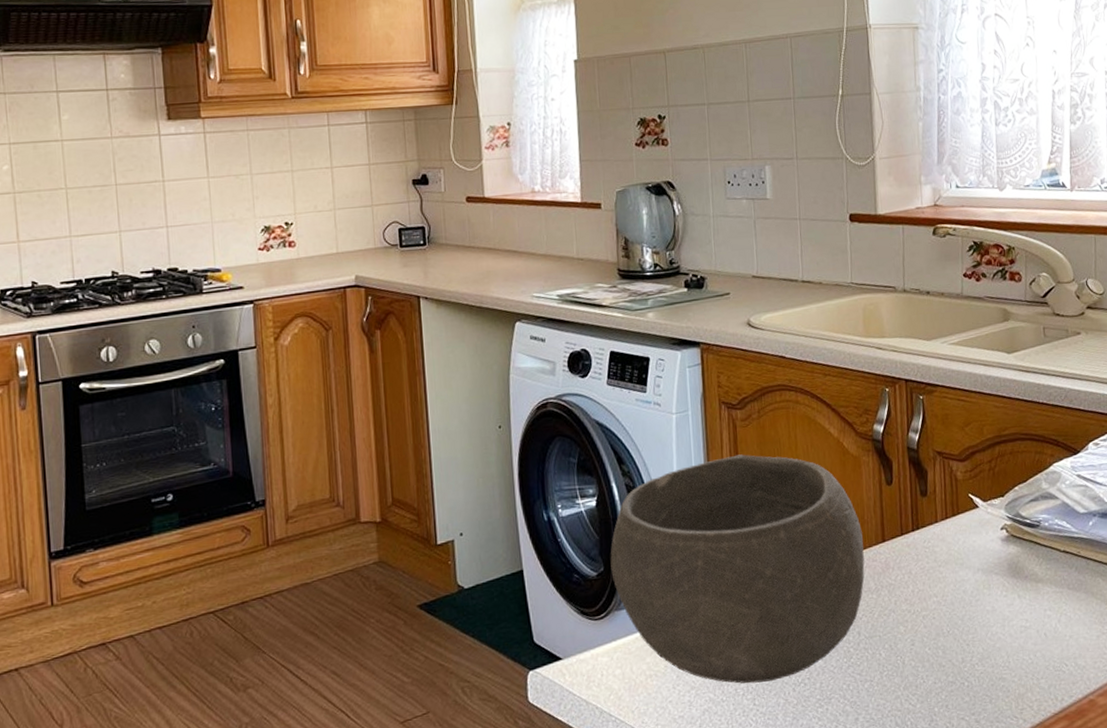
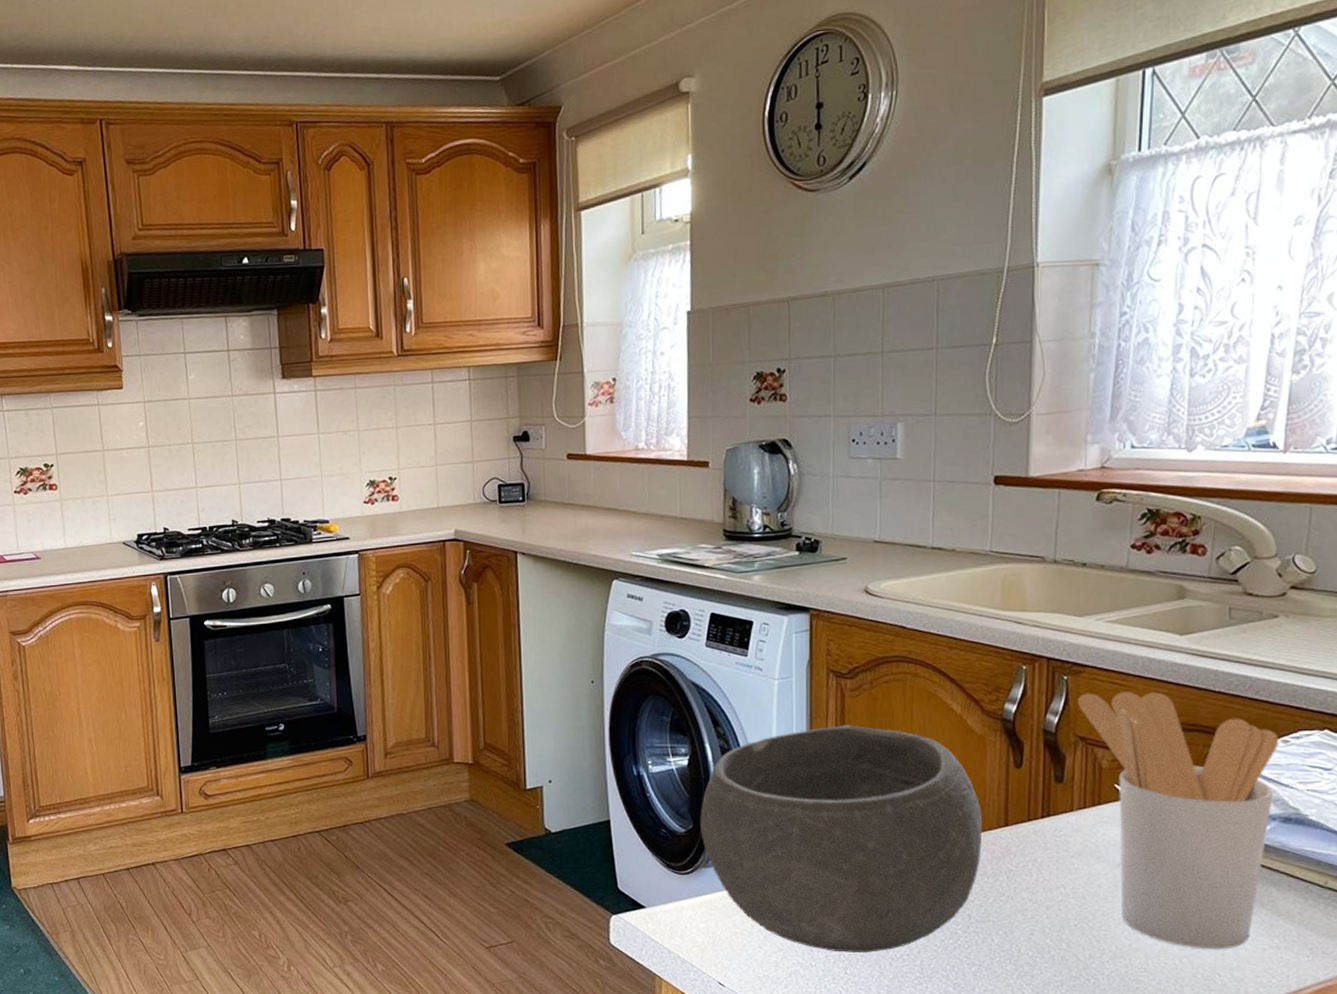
utensil holder: none [933,406,1092,642] -> present [1078,691,1279,950]

